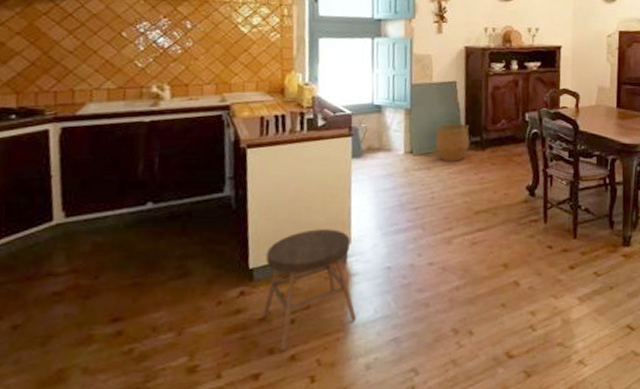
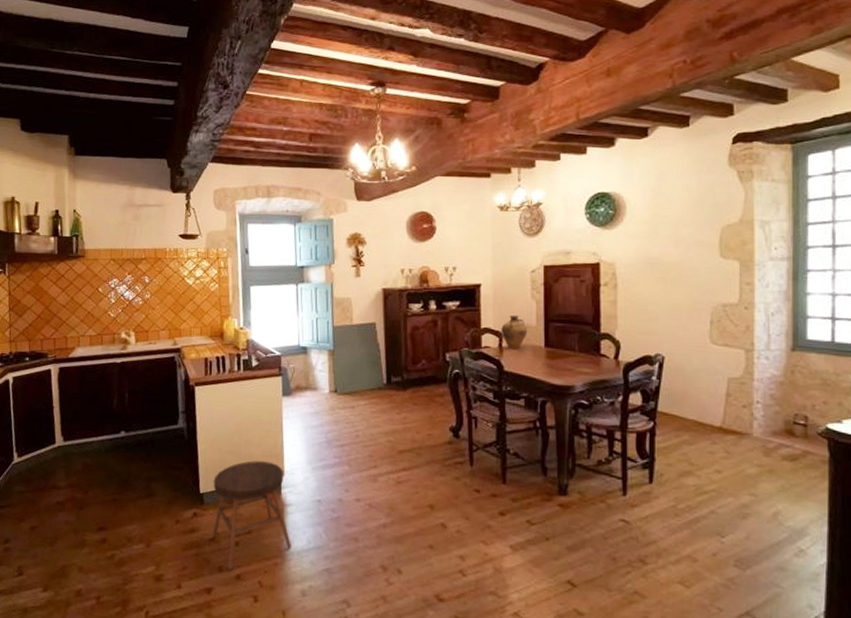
basket: present [435,124,470,162] -> none [358,364,391,401]
jug: none [578,77,603,111] -> present [501,315,528,350]

